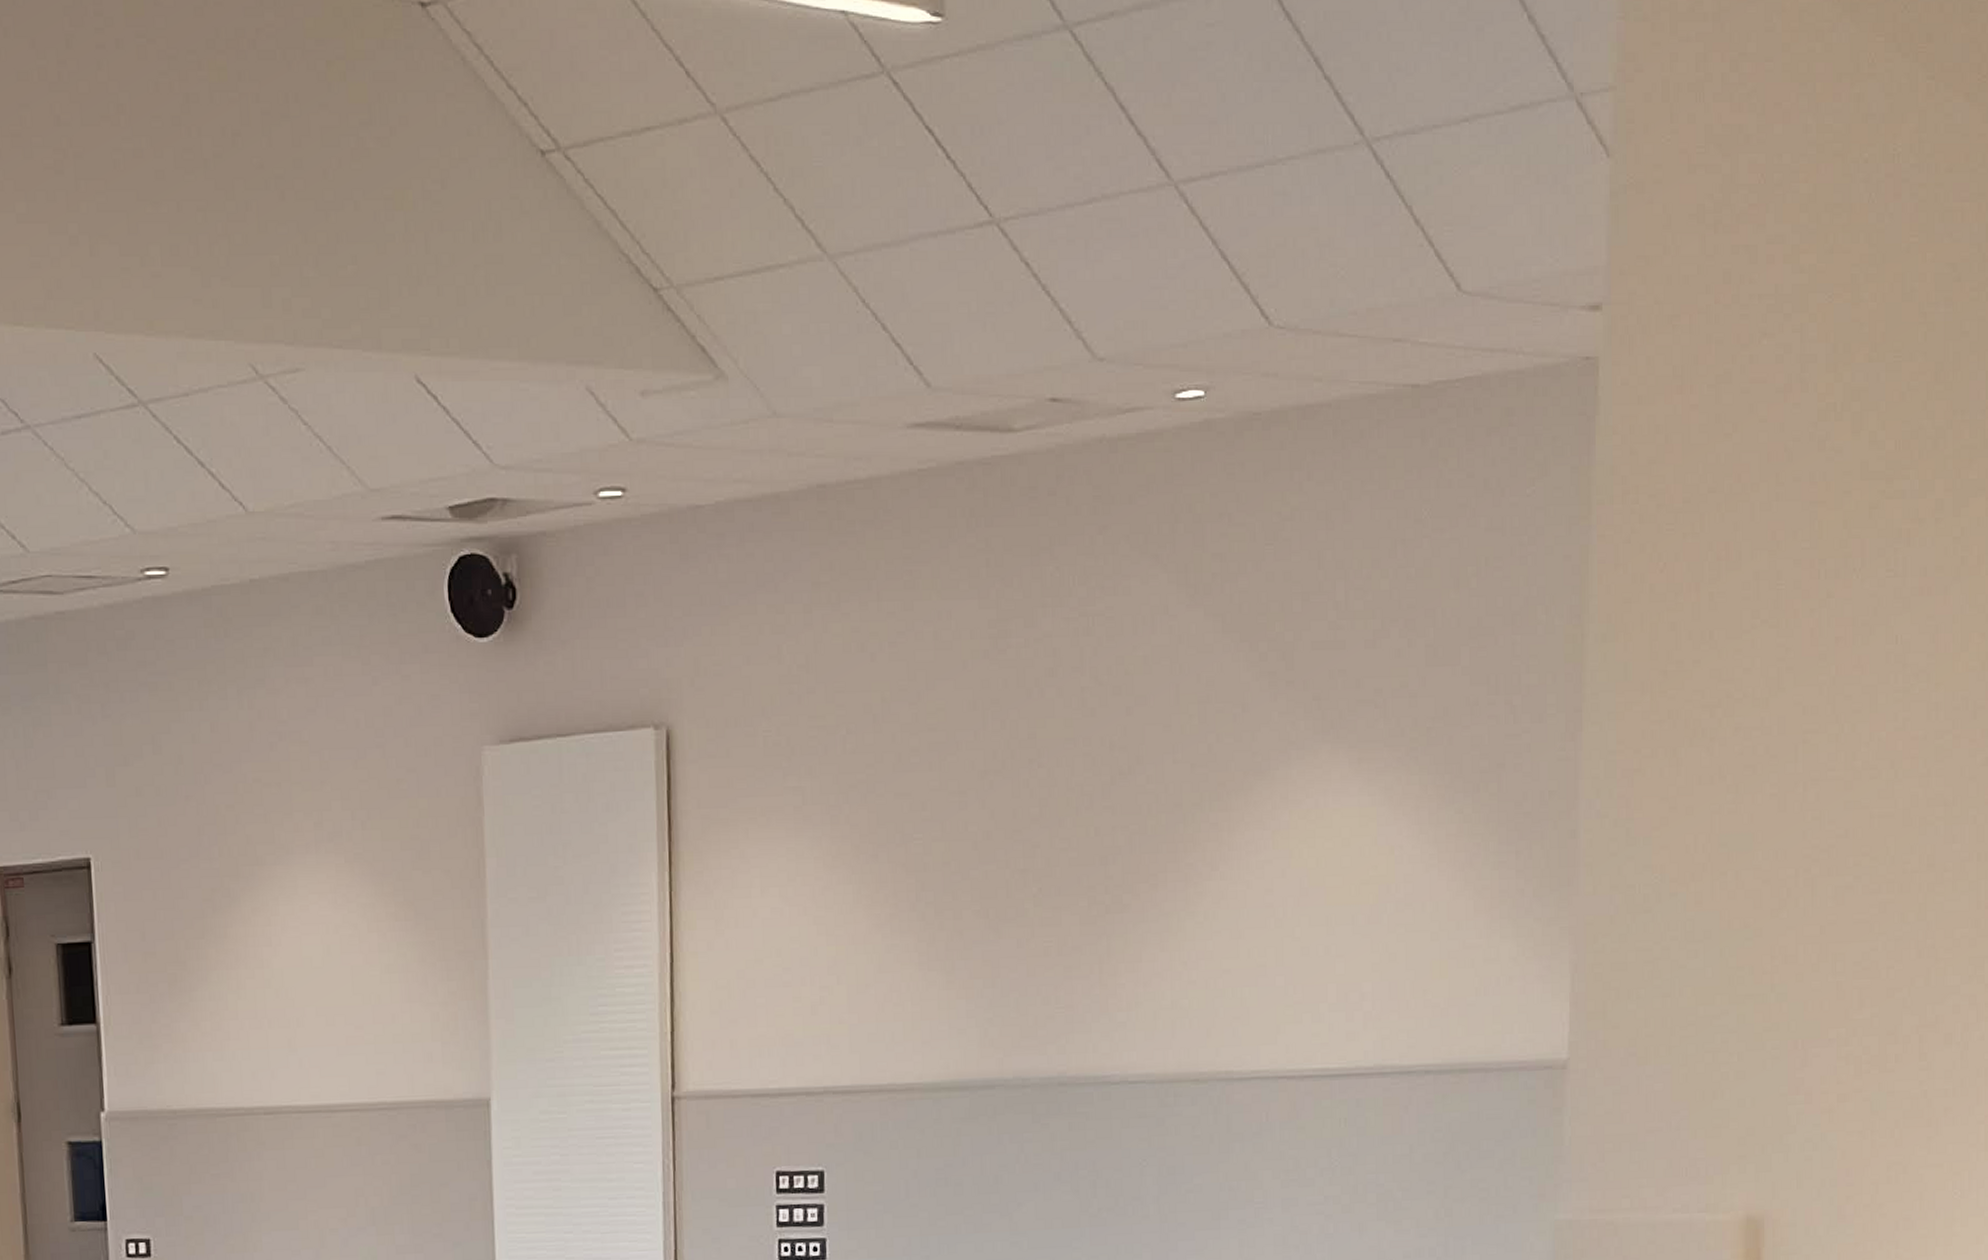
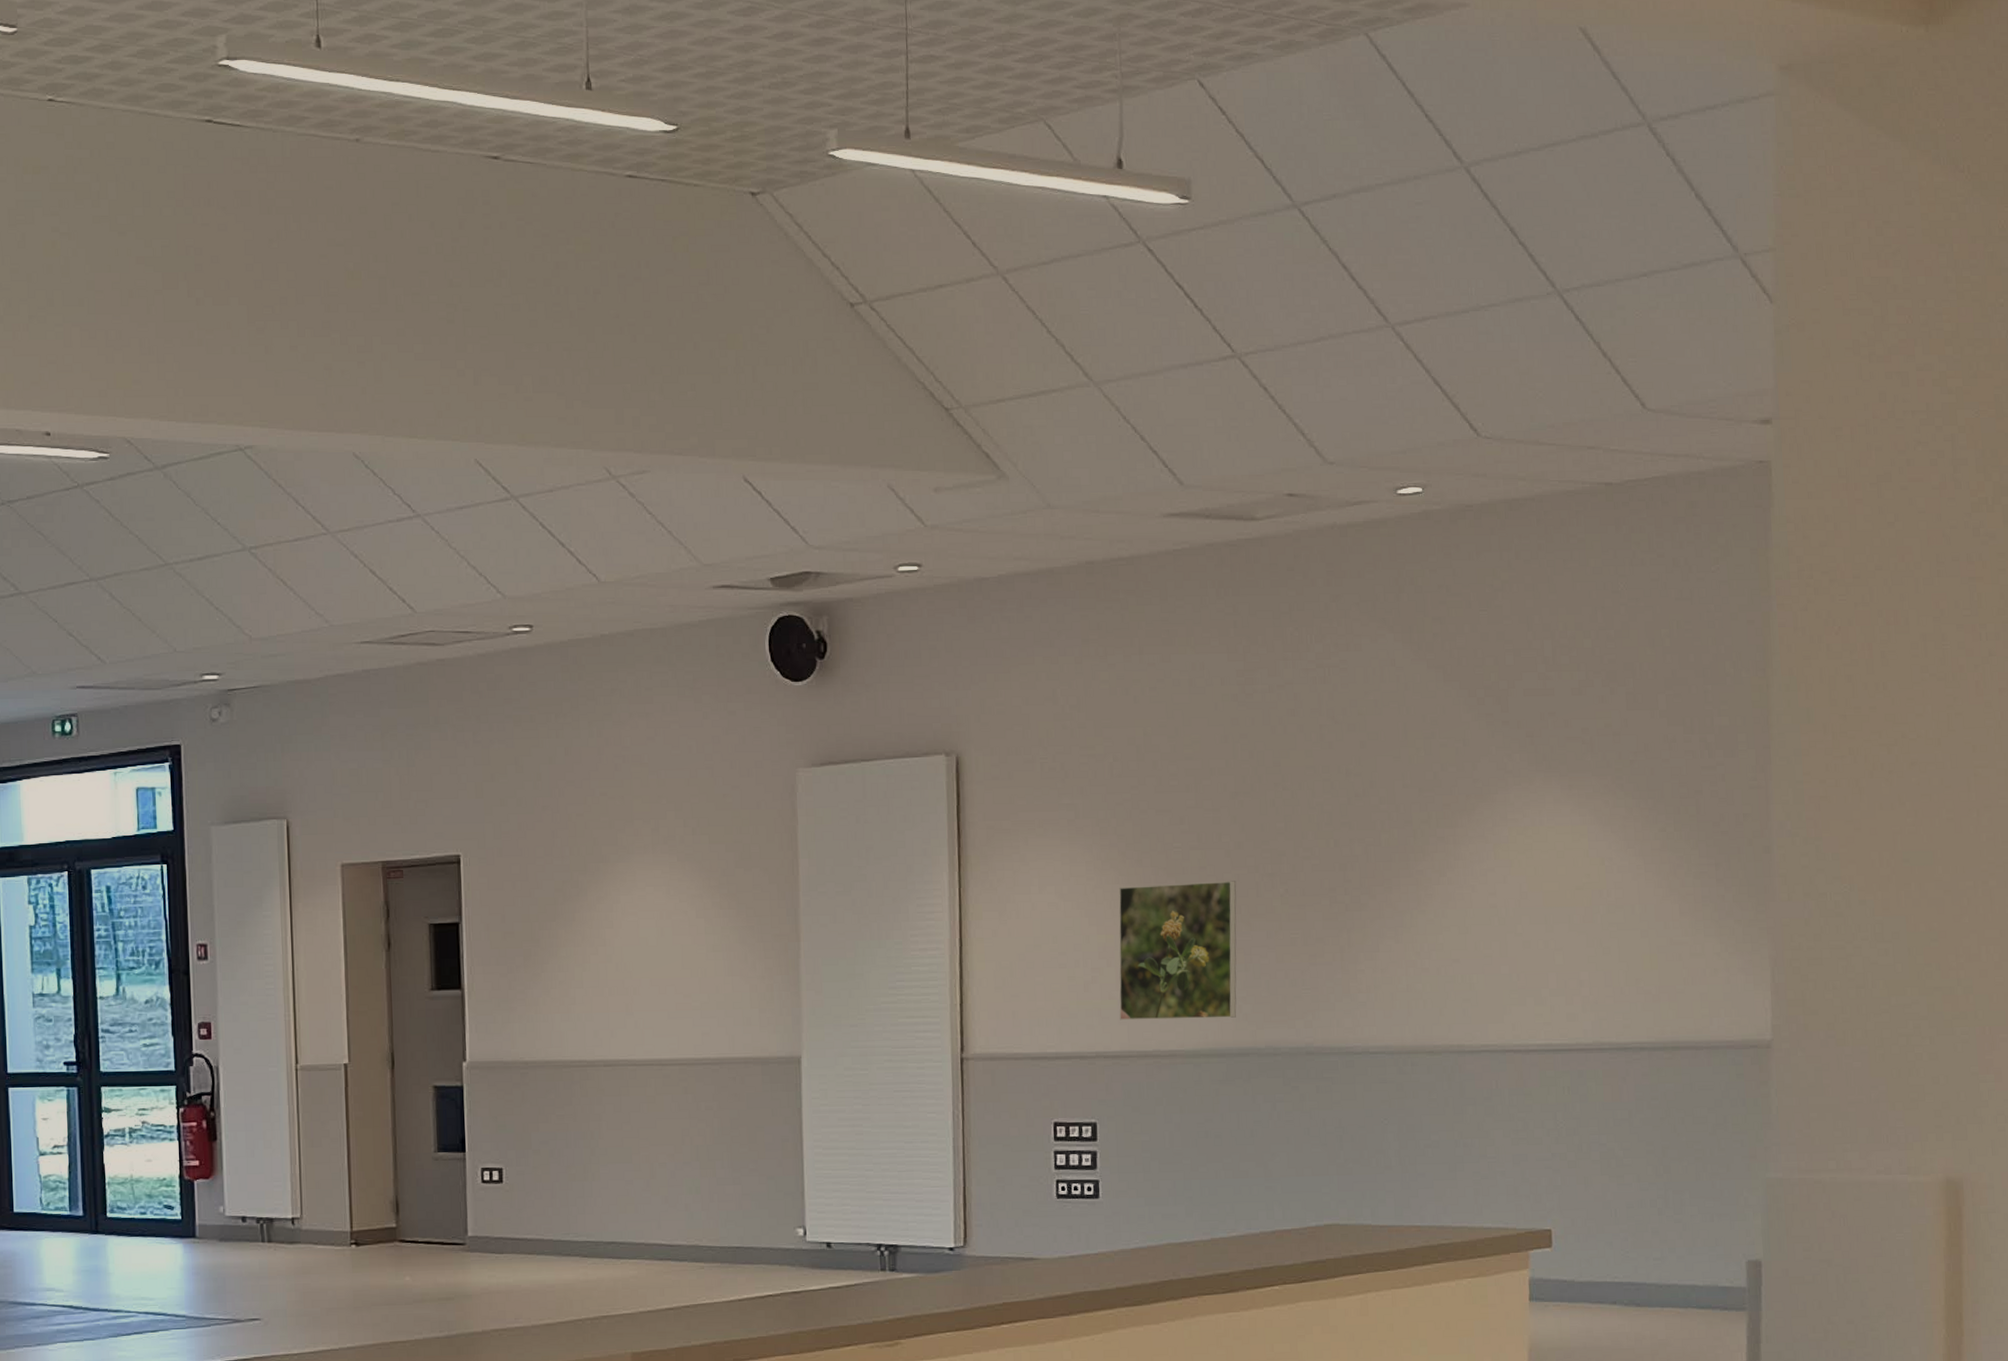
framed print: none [850,878,984,1049] -> present [1119,881,1237,1021]

